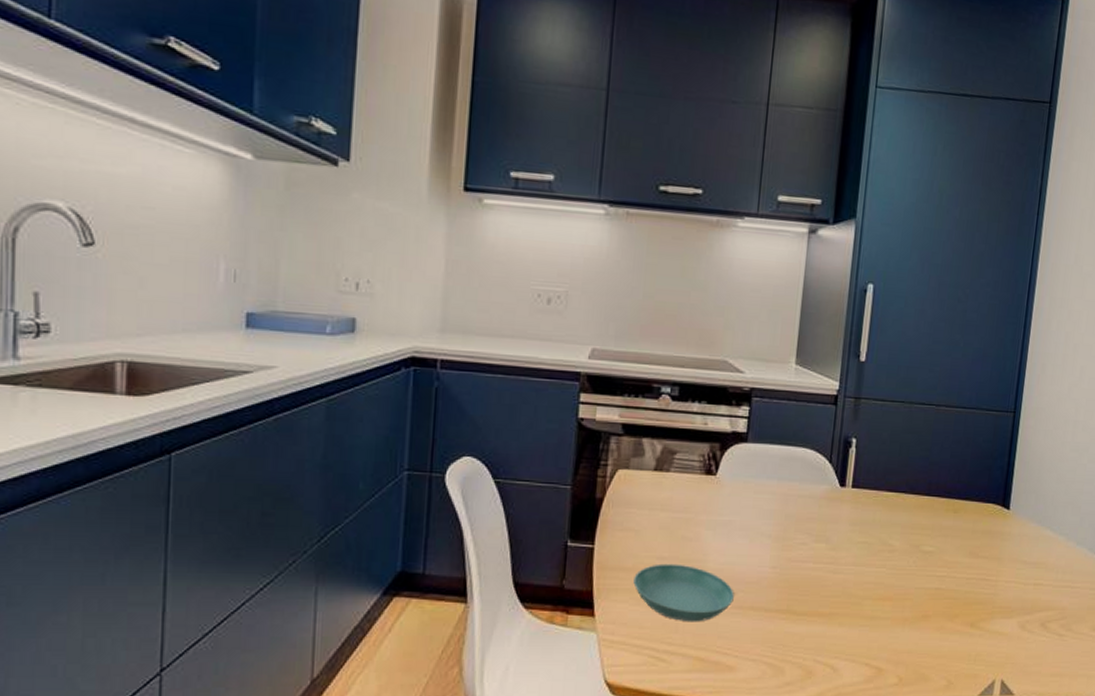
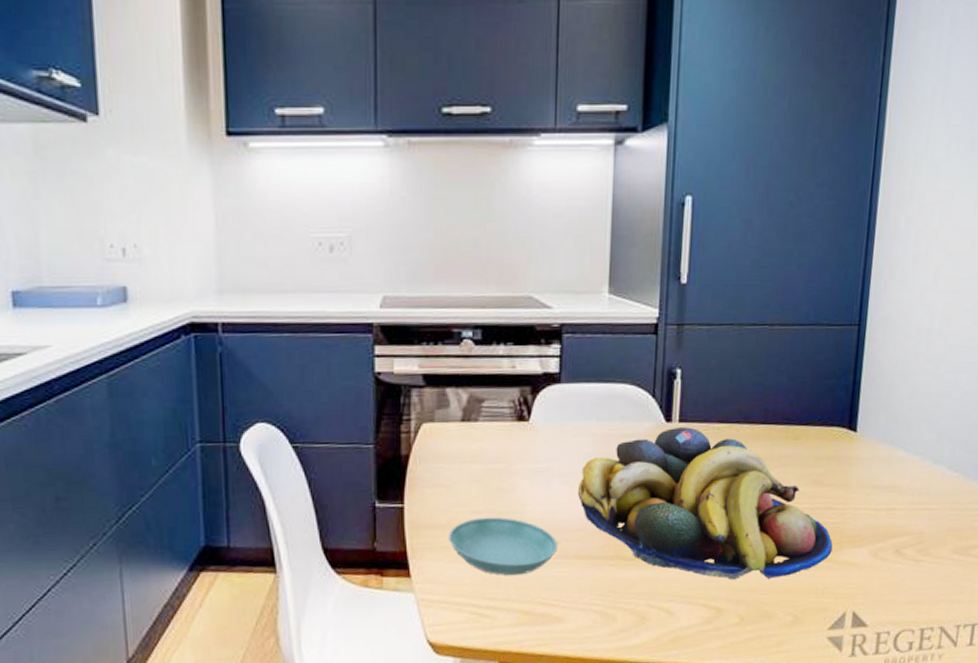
fruit bowl: none [756,492,985,643] -> present [578,427,833,580]

